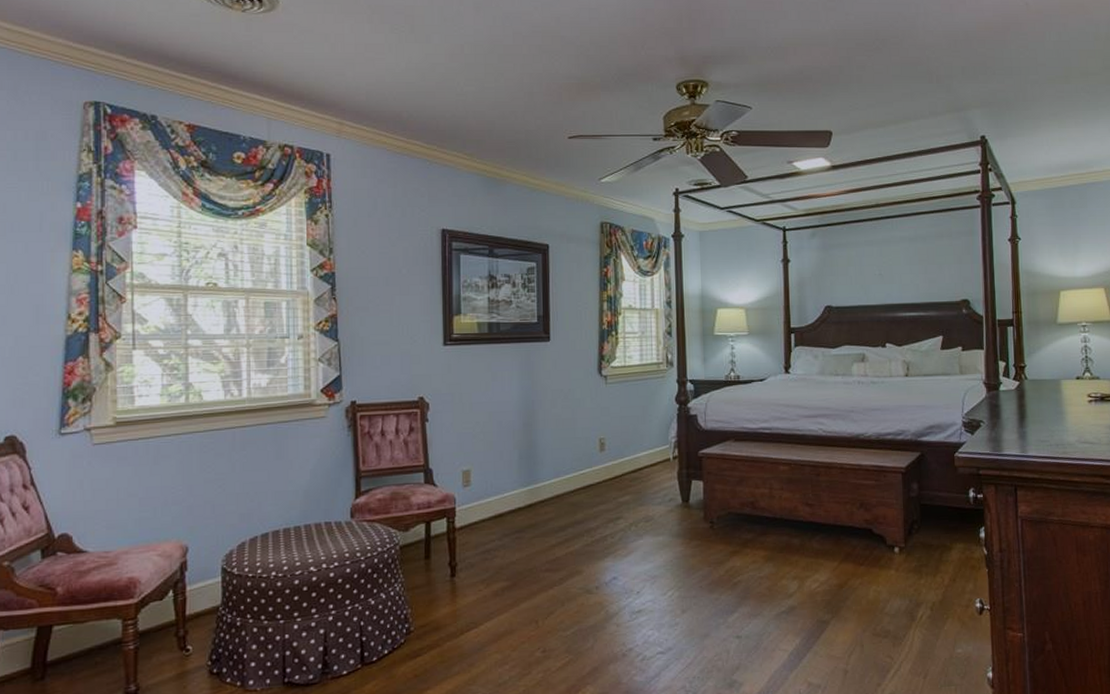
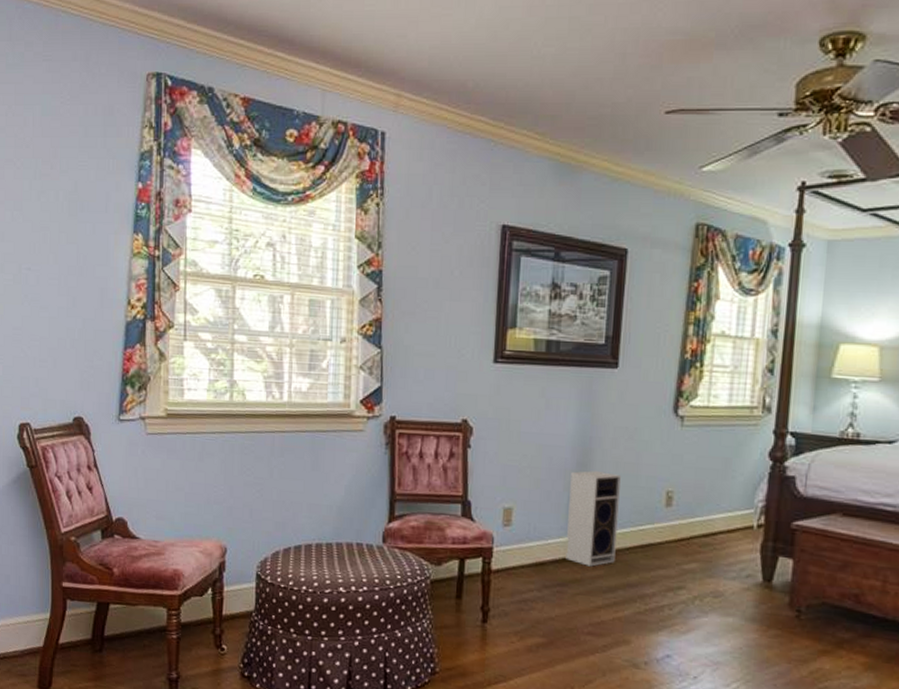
speaker: none [519,429,563,512] -> present [566,470,621,567]

